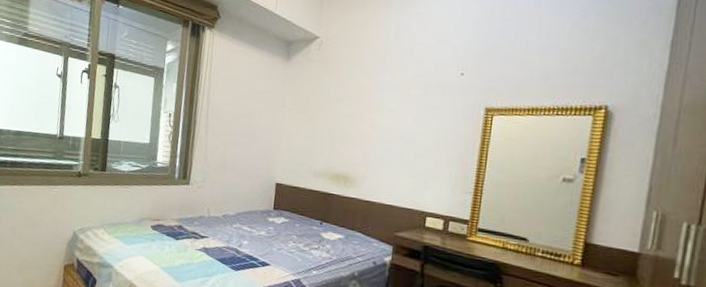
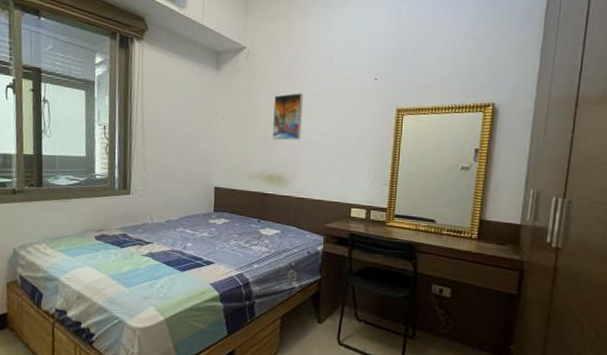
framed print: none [341,86,378,138] -> present [272,93,303,141]

